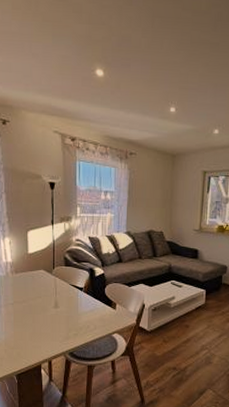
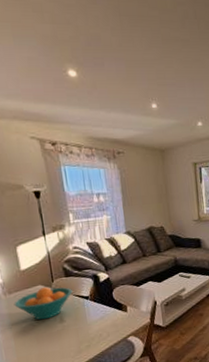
fruit bowl: none [18,273,69,302] -> present [13,287,73,320]

